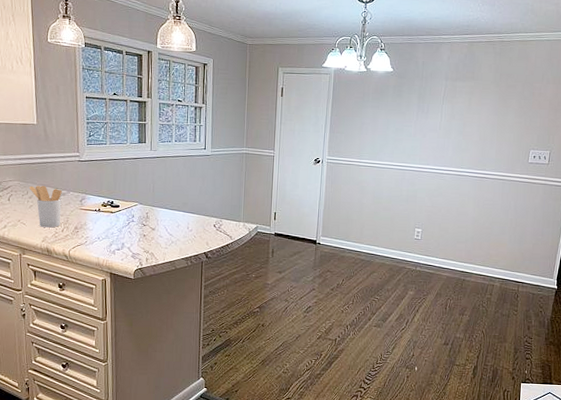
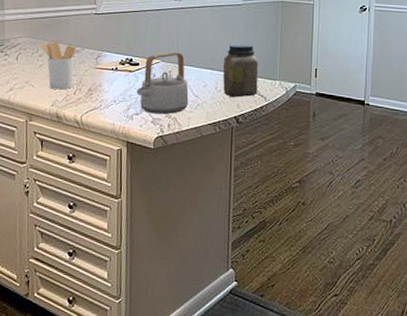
teapot: none [117,195,164,250] -> present [136,51,189,115]
jar: none [193,190,225,236] -> present [223,44,259,98]

